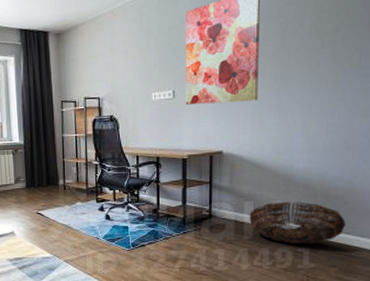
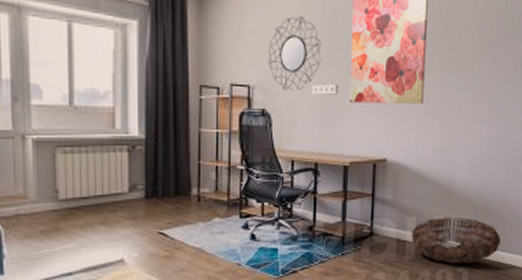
home mirror: none [113,35,159,99] -> present [267,15,322,91]

